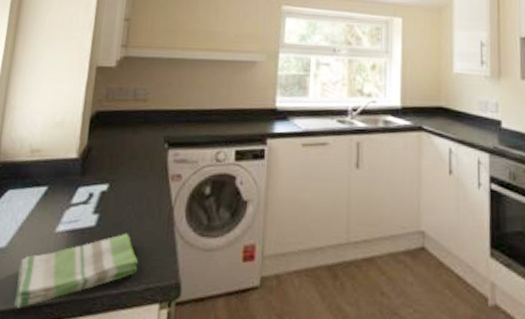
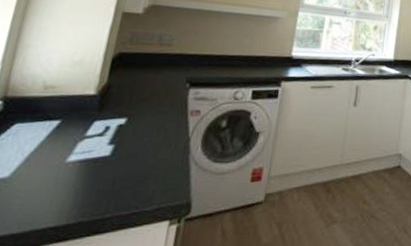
dish towel: present [14,233,139,309] -> none [14,161,152,233]

